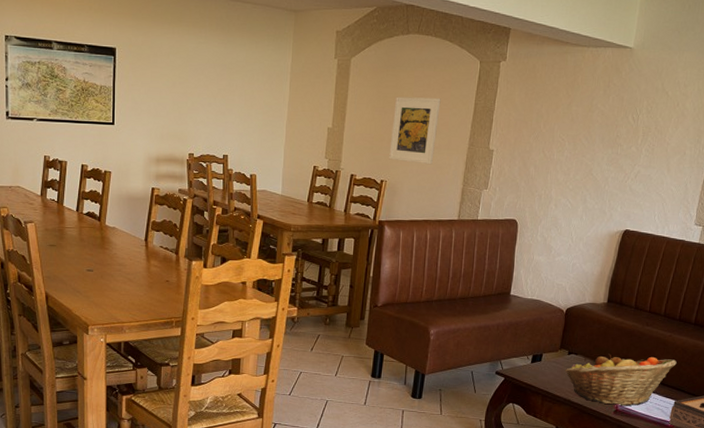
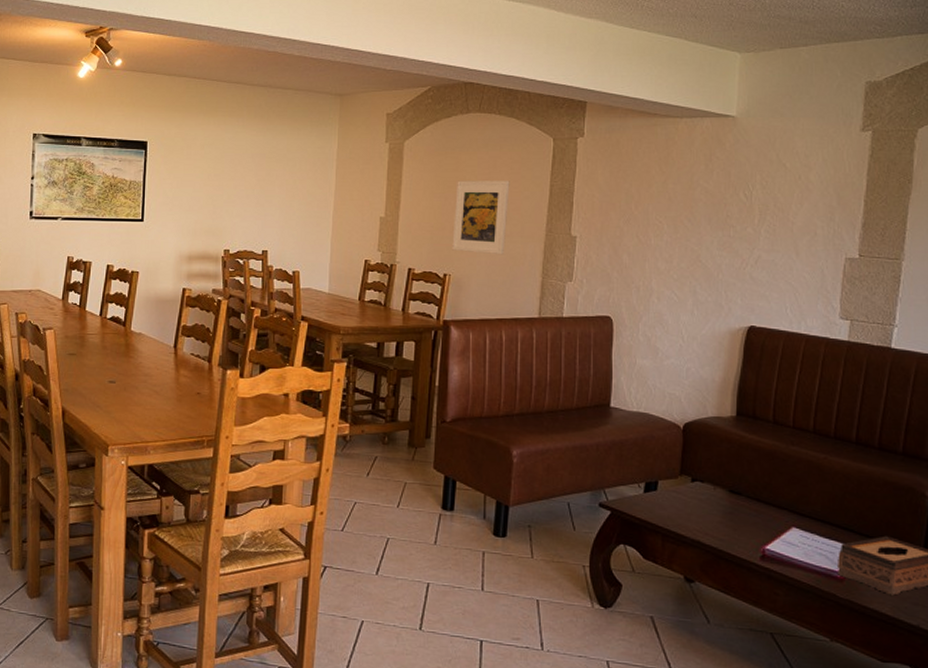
fruit basket: present [565,354,677,406] -> none [689,481,838,550]

